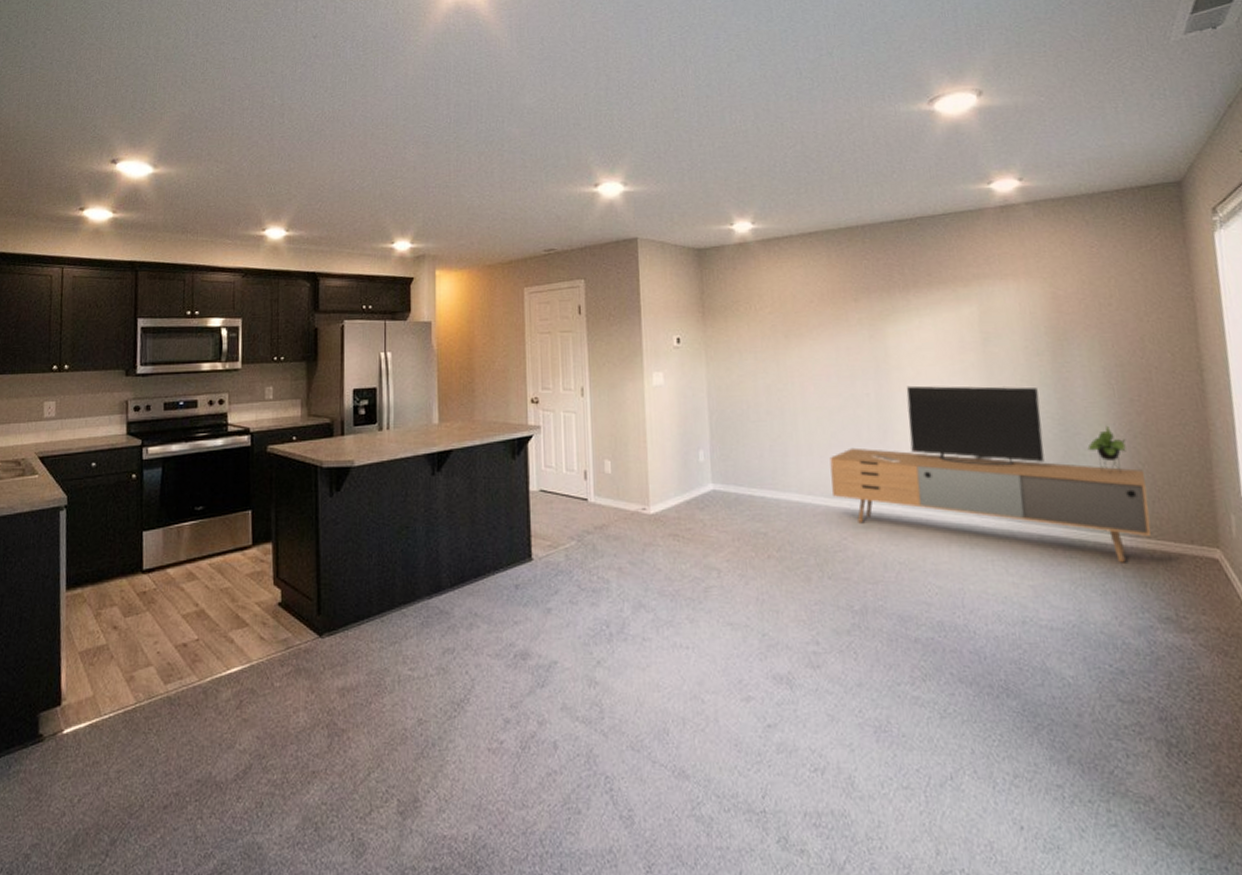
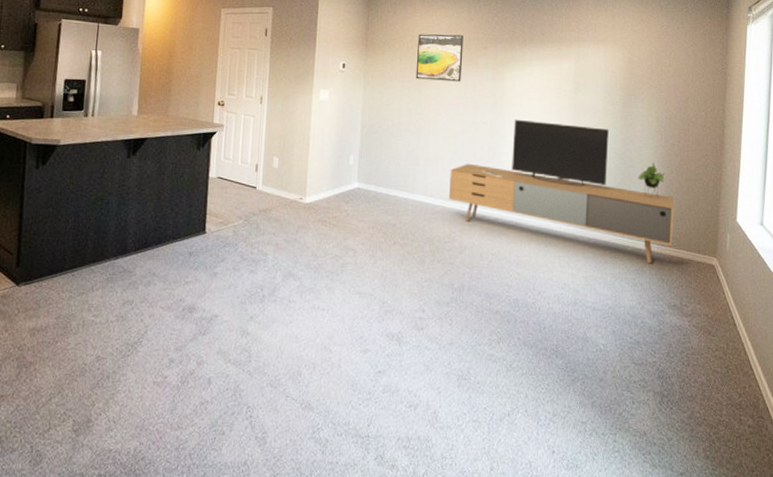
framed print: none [767,287,830,348] -> present [415,33,464,82]

